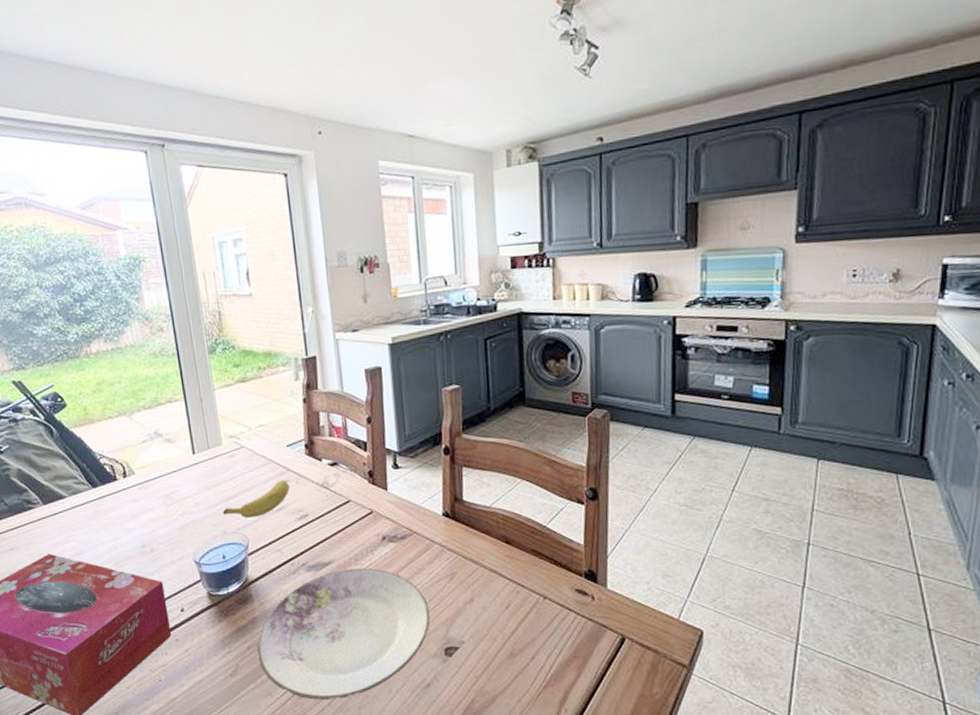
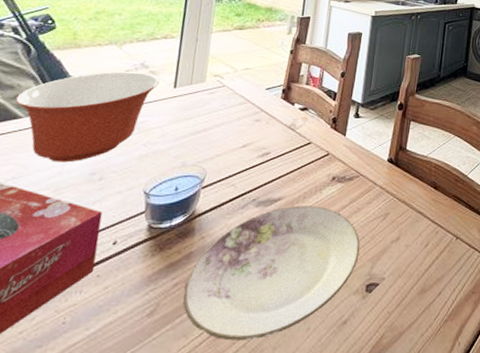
mixing bowl: none [55,441,177,537] -> present [15,71,160,163]
banana: present [222,479,290,518] -> none [187,118,259,152]

